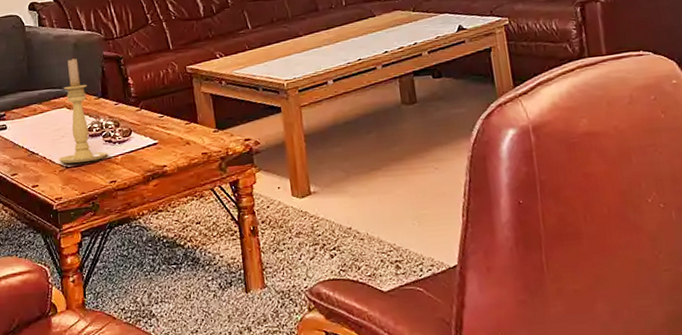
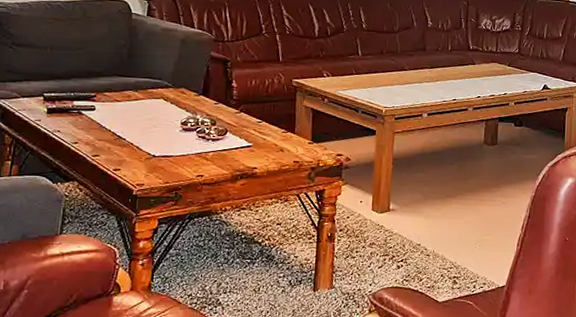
candle holder: present [58,57,108,164] -> none [145,52,199,154]

